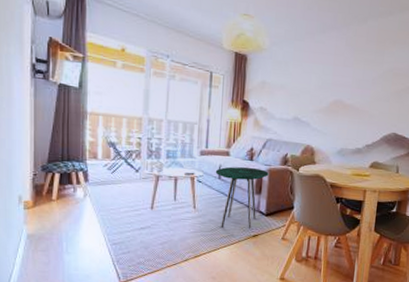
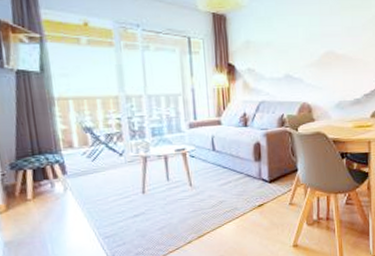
side table: present [215,166,269,229] -> none [208,134,267,202]

